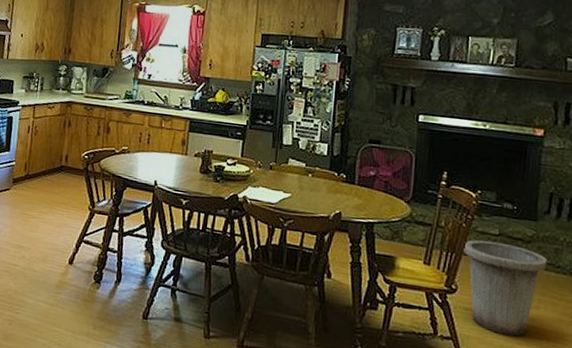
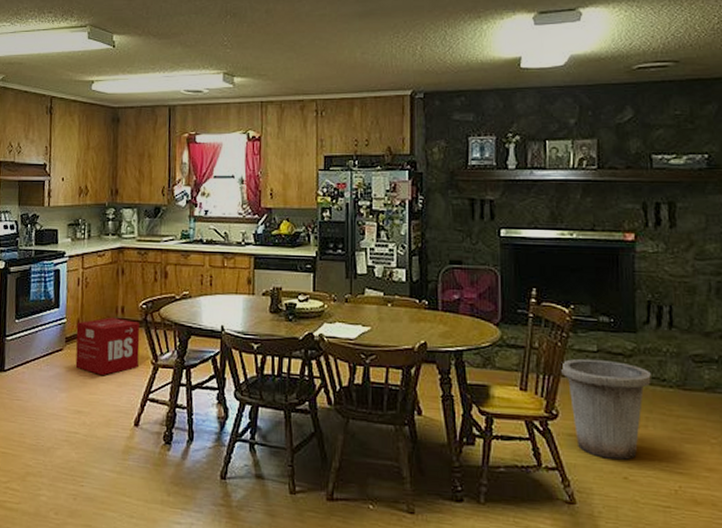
product box: none [20,164,81,216] -> present [75,318,140,375]

